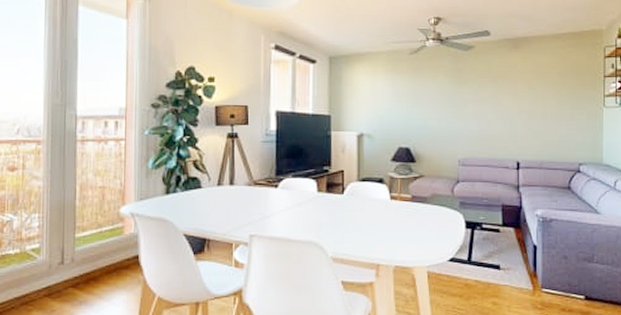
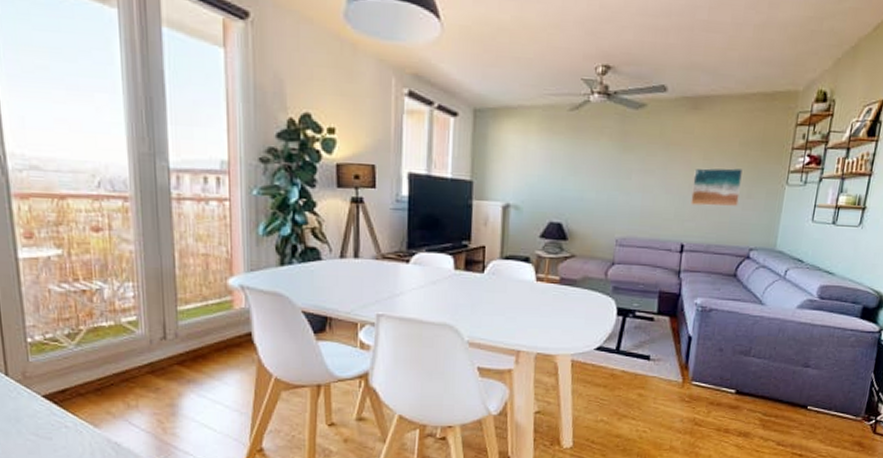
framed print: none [521,95,563,128] -> present [690,168,743,207]

